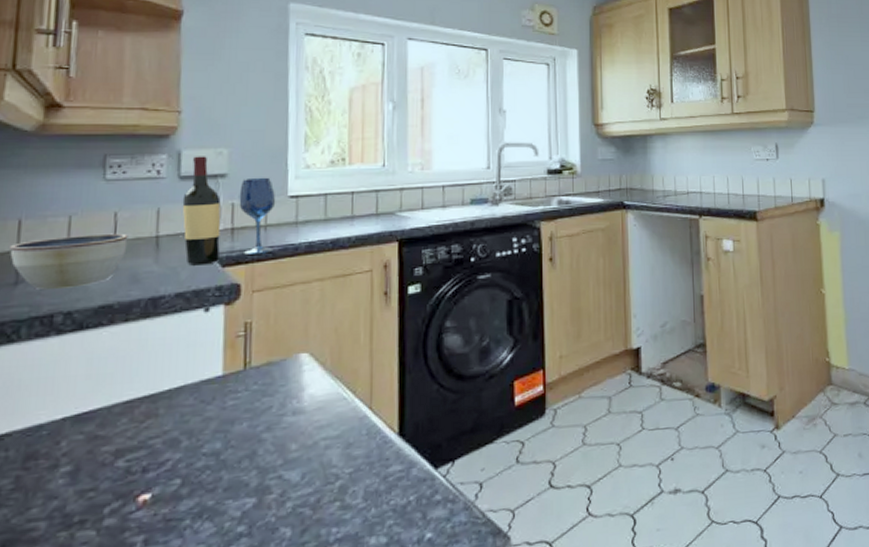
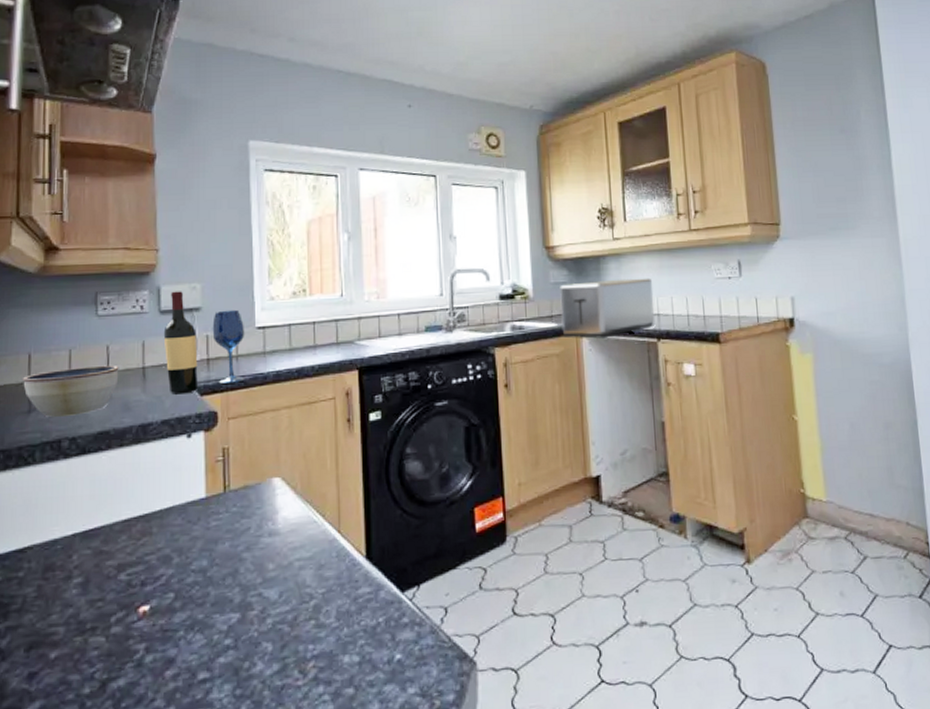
toaster: none [607,157,698,215] -> present [560,278,655,339]

